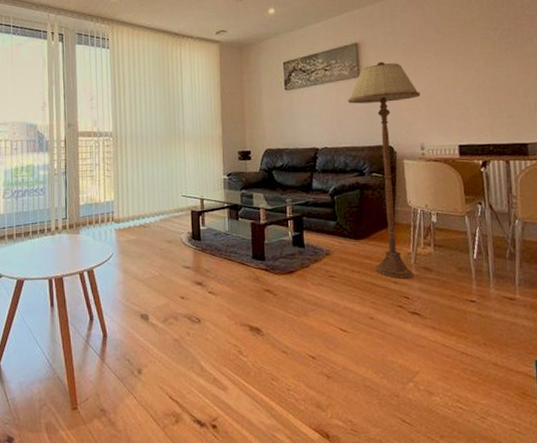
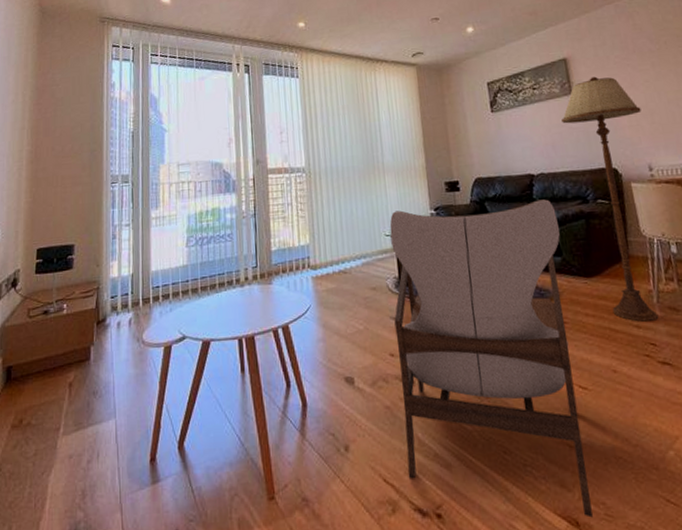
armchair: none [186,171,341,432] -> present [389,199,593,518]

